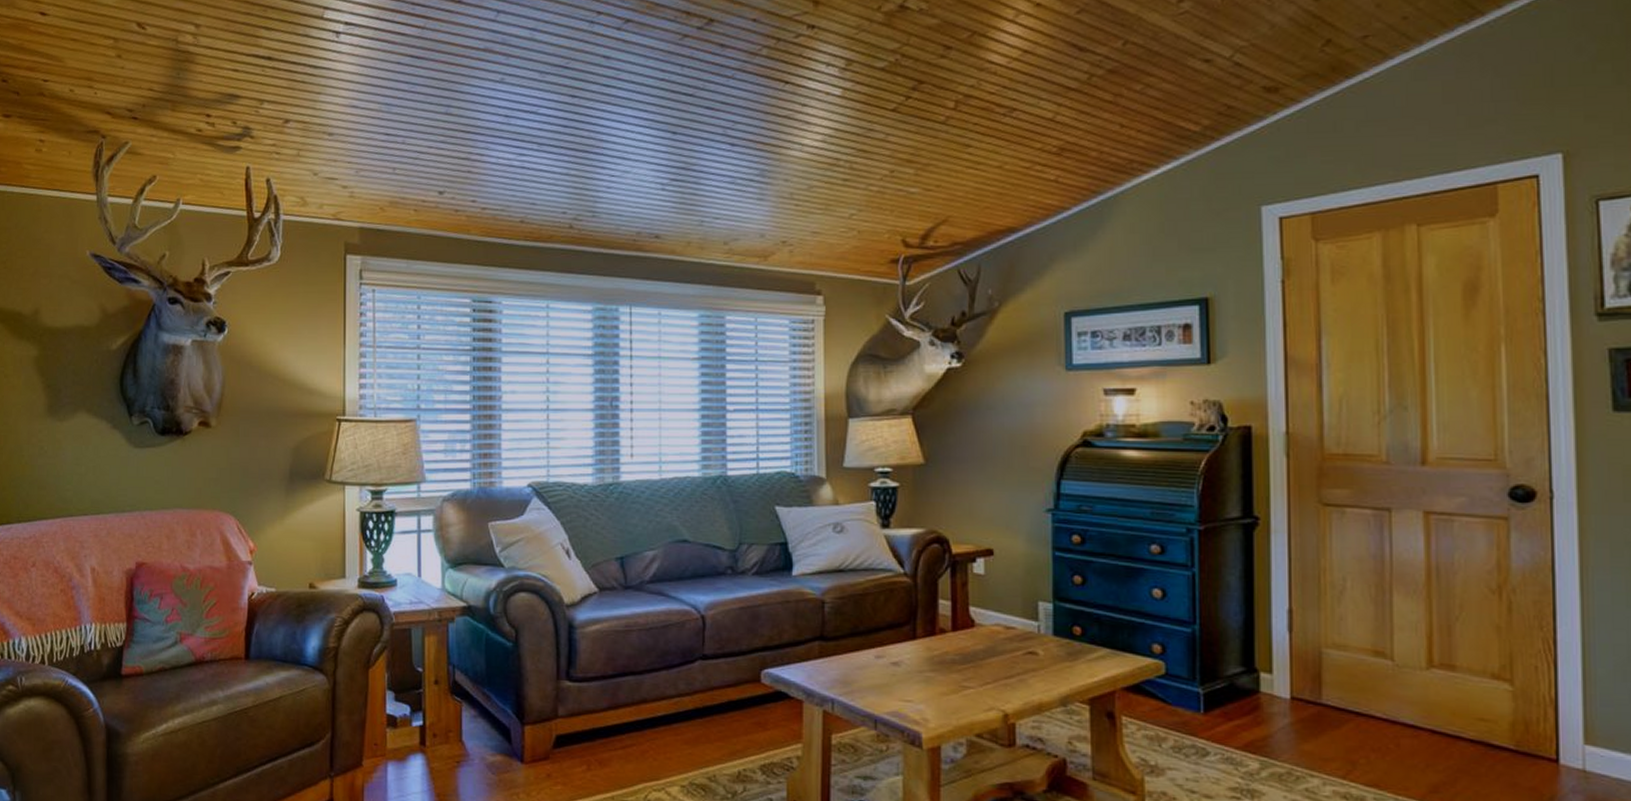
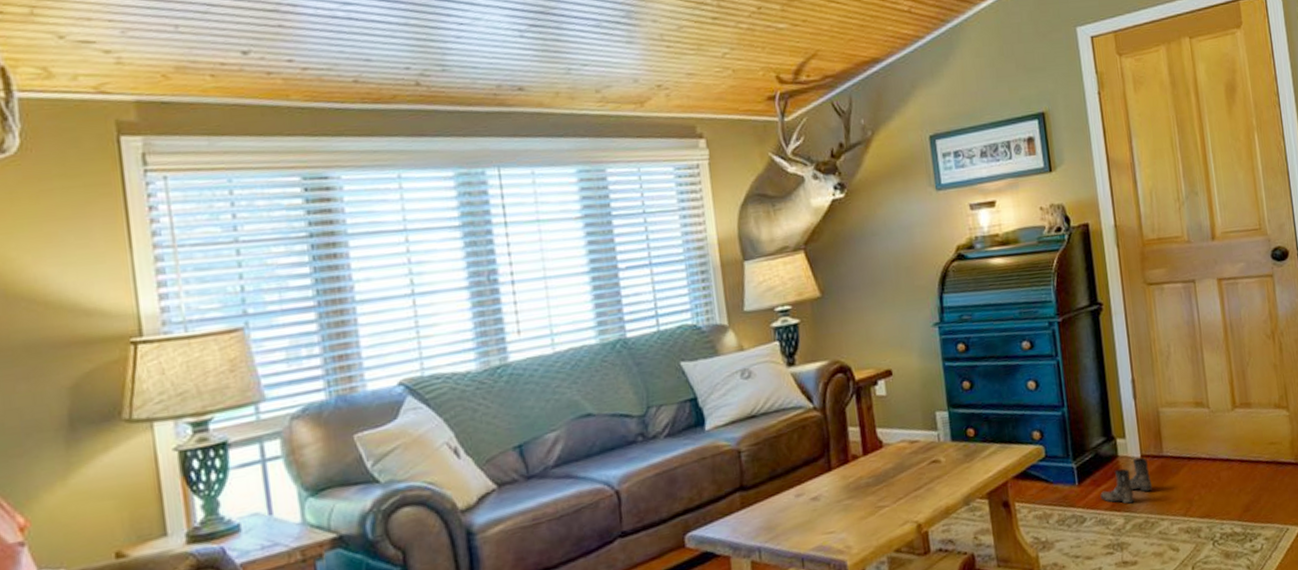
boots: none [1231,698,1303,749] -> present [1100,457,1153,504]

